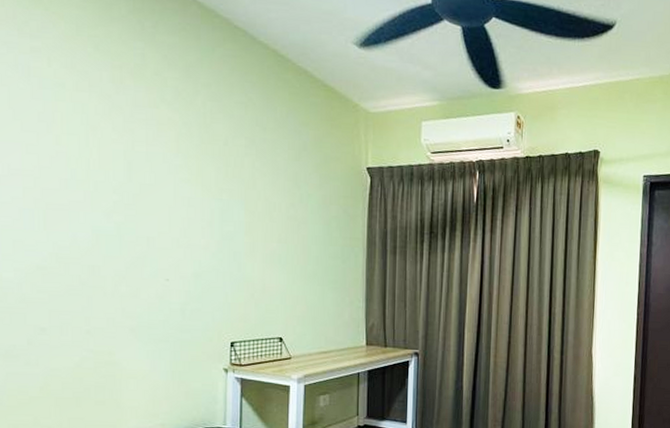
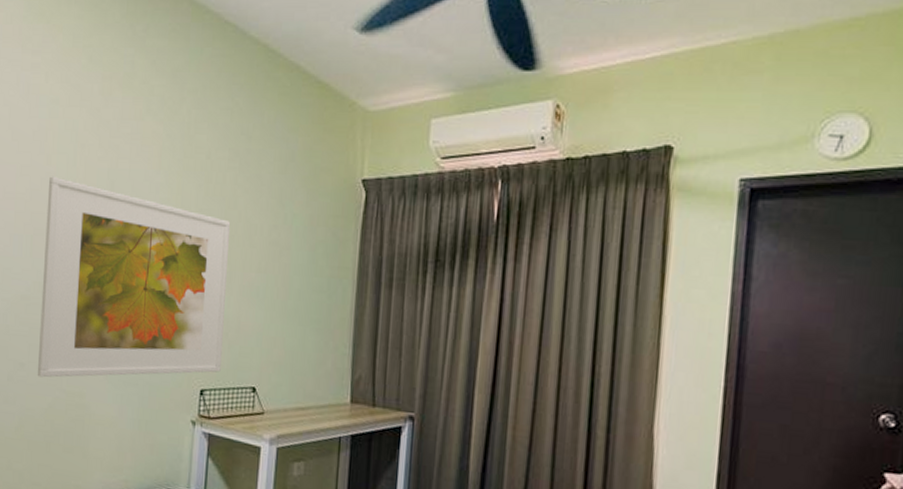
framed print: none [59,155,251,340] -> present [38,176,231,378]

